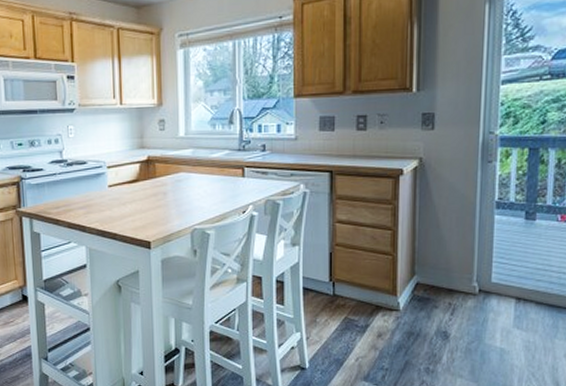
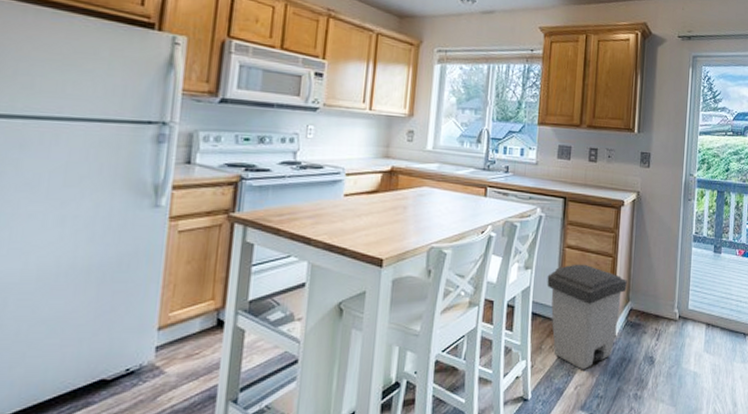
trash can: none [317,238,411,343] -> present [547,264,627,370]

